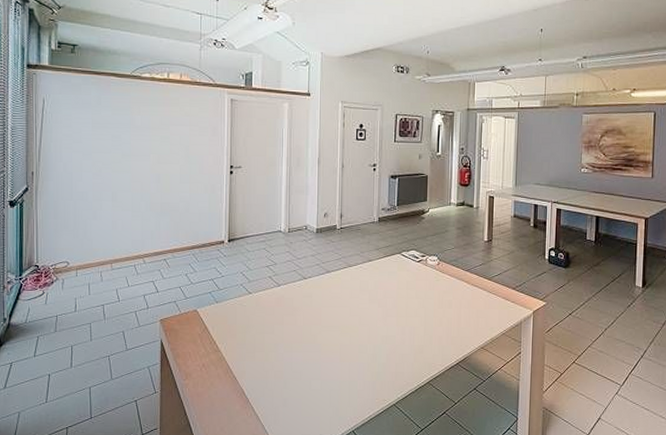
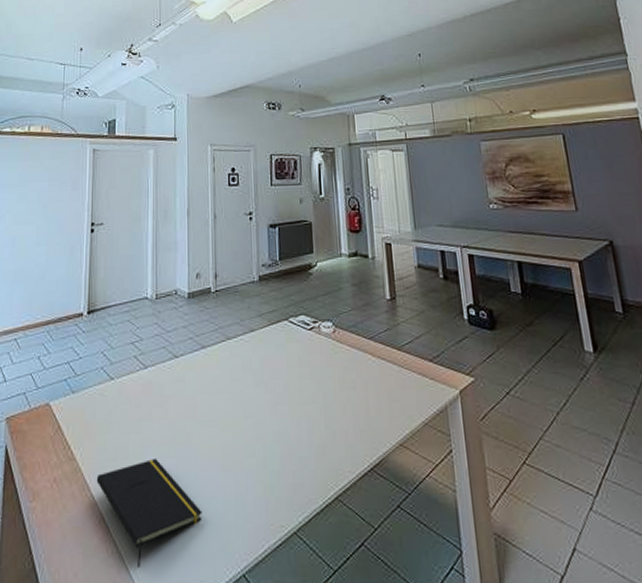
notepad: none [237,351,323,425] -> present [96,457,202,567]

